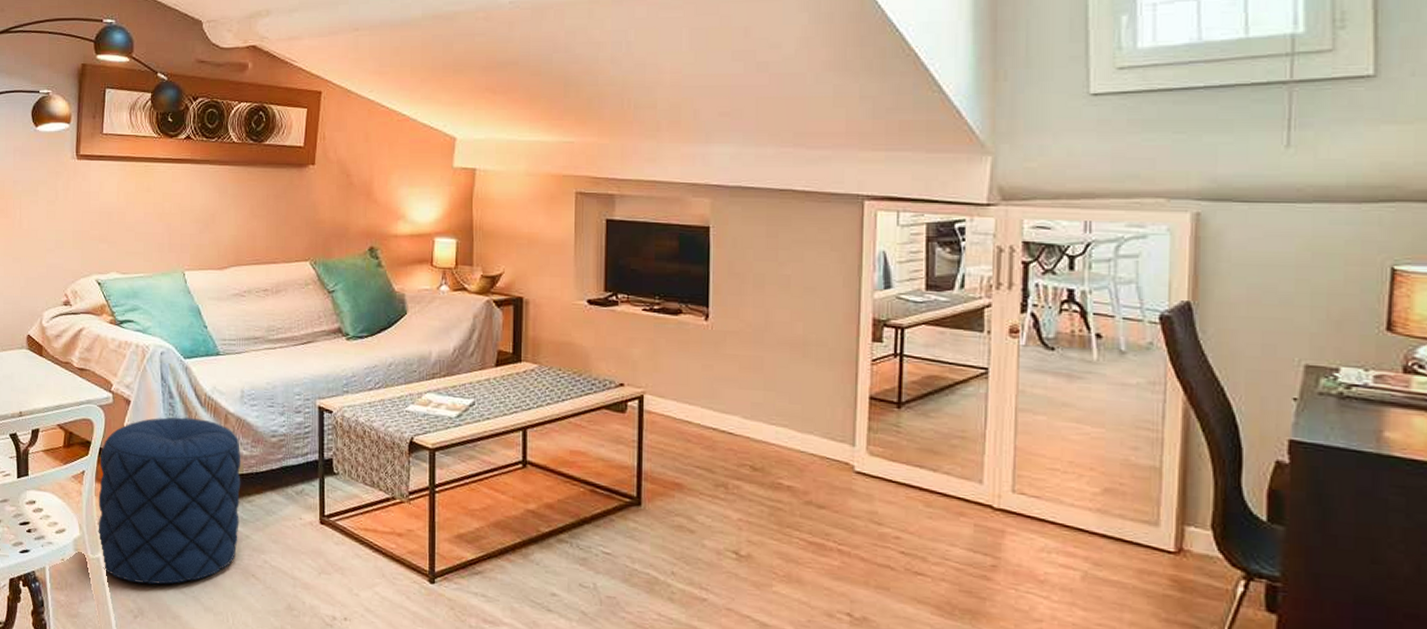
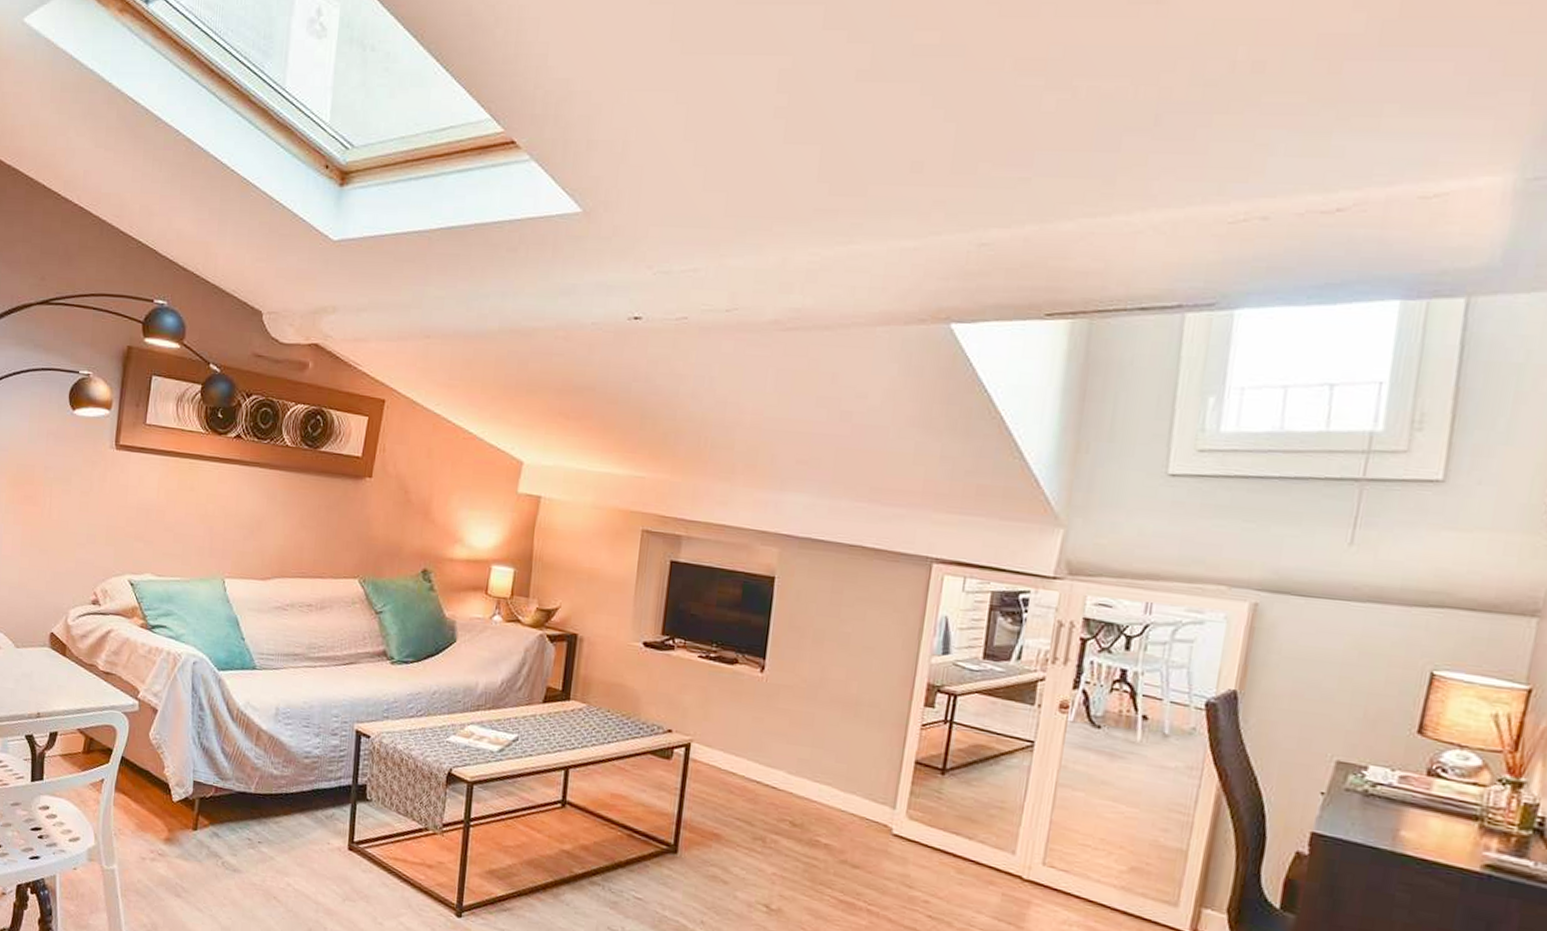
pouf: present [97,417,241,585] -> none [113,729,272,901]

